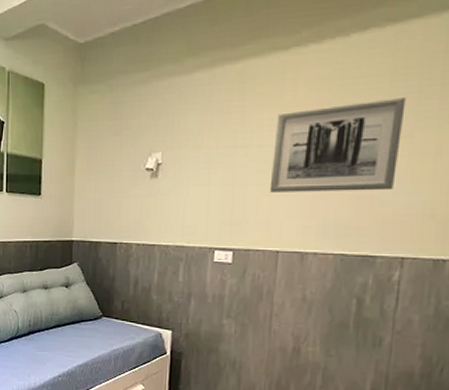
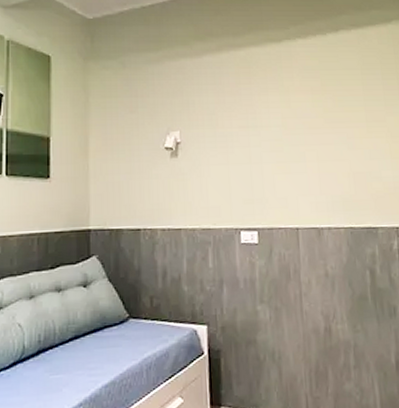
wall art: present [269,96,406,192] -> none [280,87,379,170]

